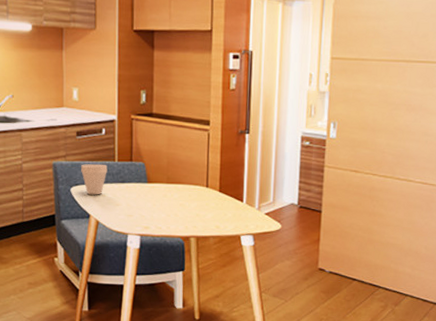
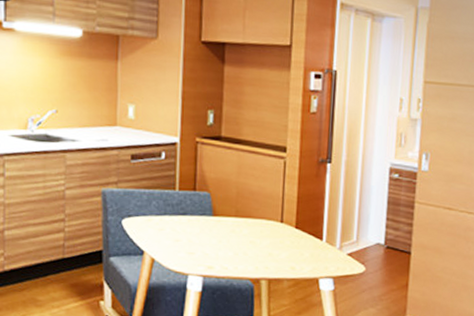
cup: present [81,163,108,195] -> none [135,192,167,229]

